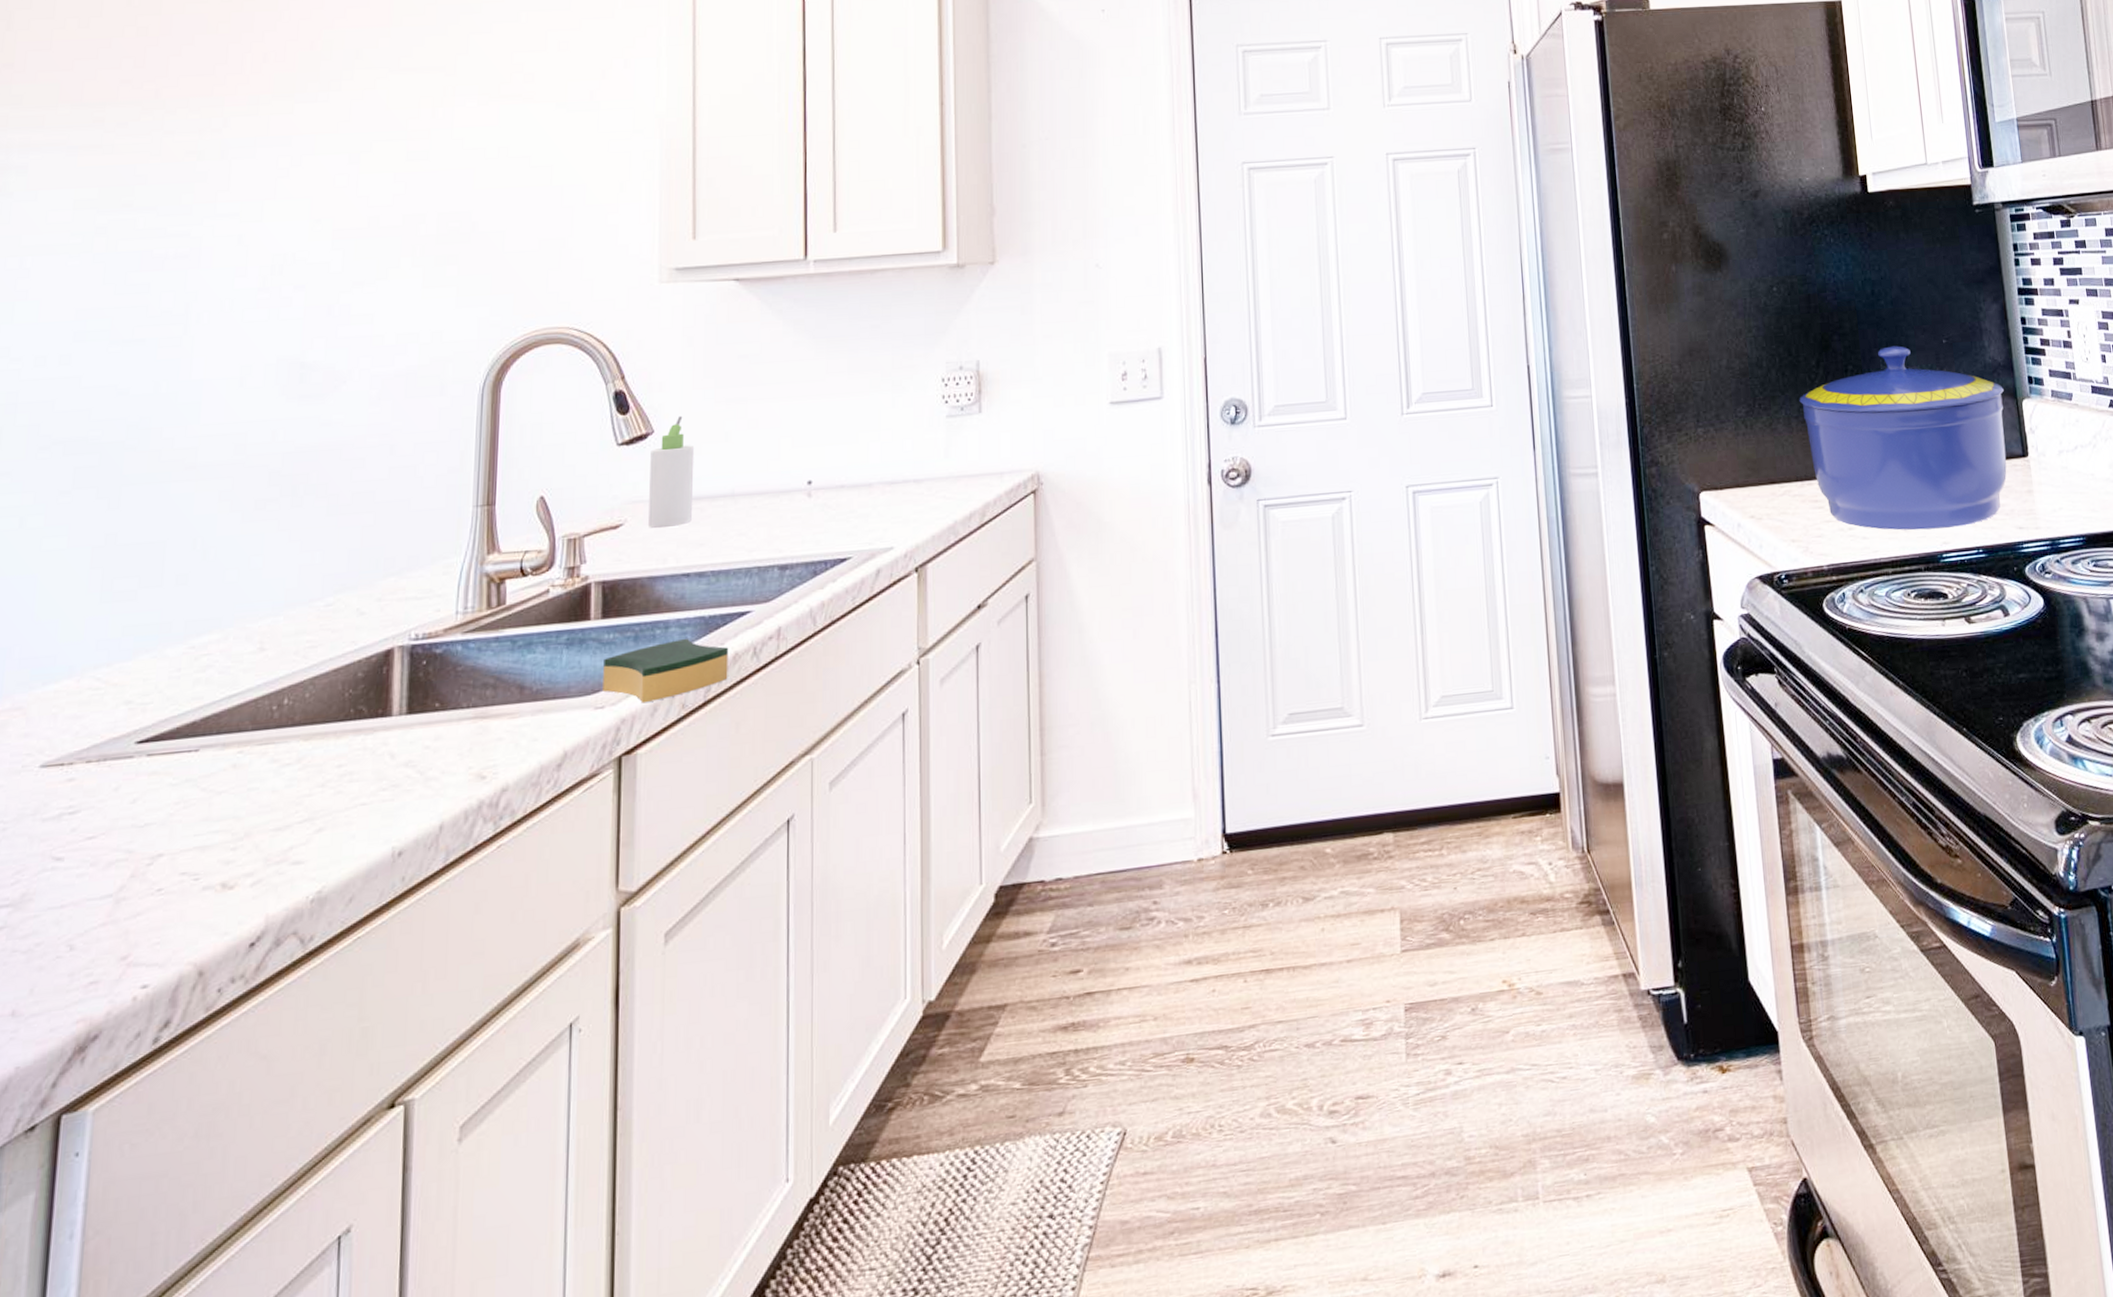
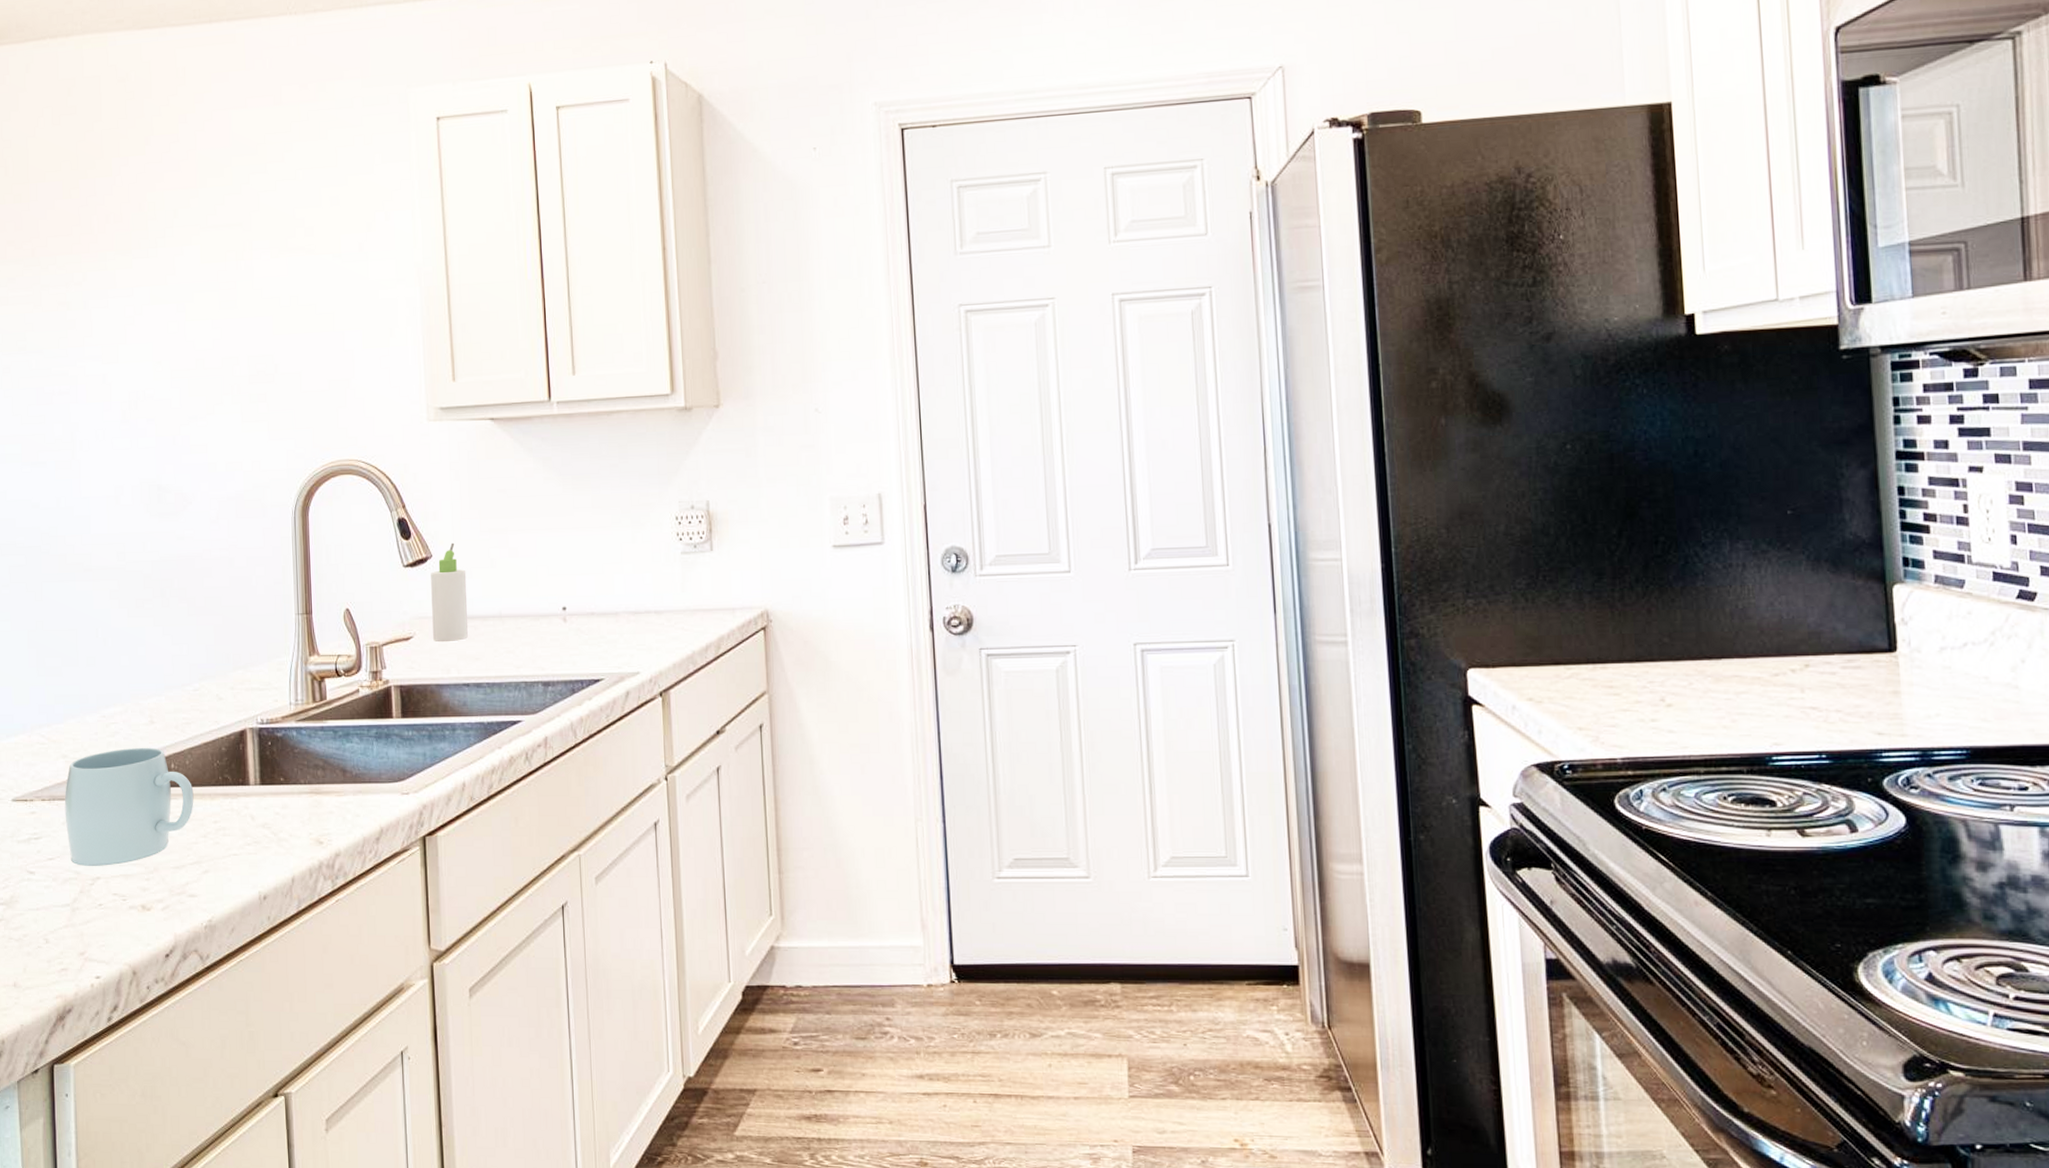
mug: none [119,681,313,842] -> present [64,747,194,866]
sponge: present [603,638,729,704] -> none [406,740,506,793]
cooking pot: present [1799,346,2007,530] -> none [1594,515,1868,727]

